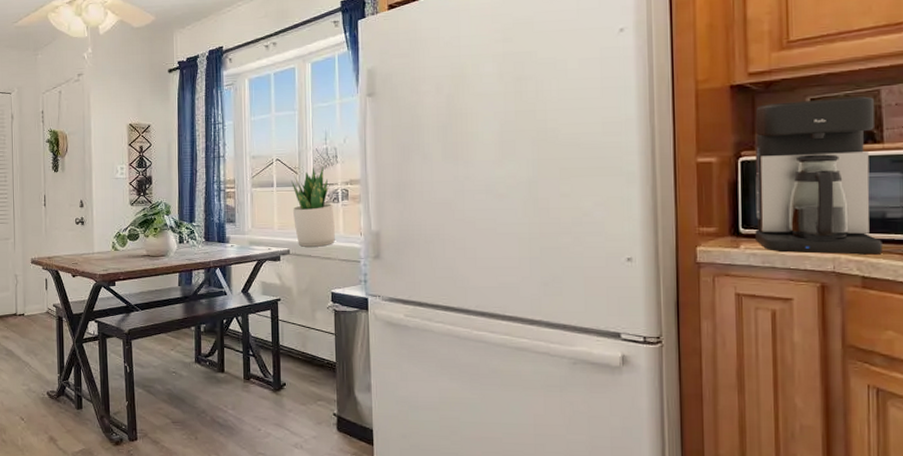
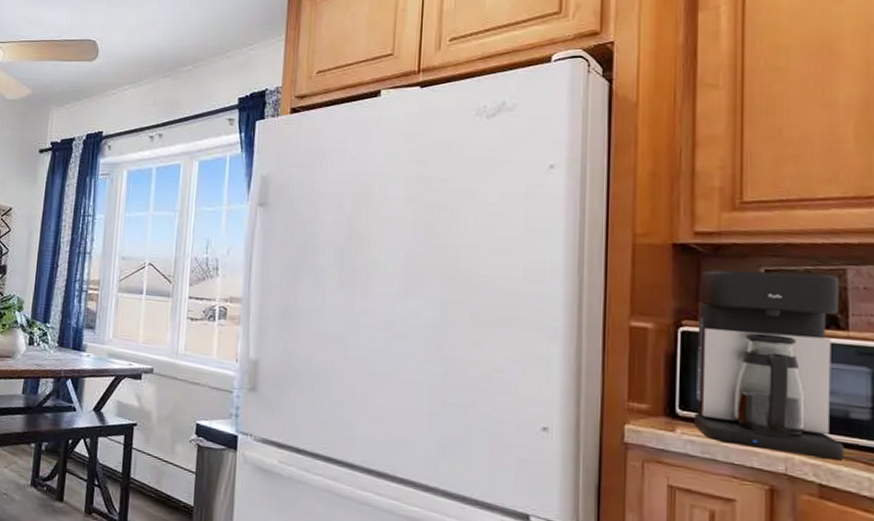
planter: present [291,166,335,247] -> none [161,278,208,369]

